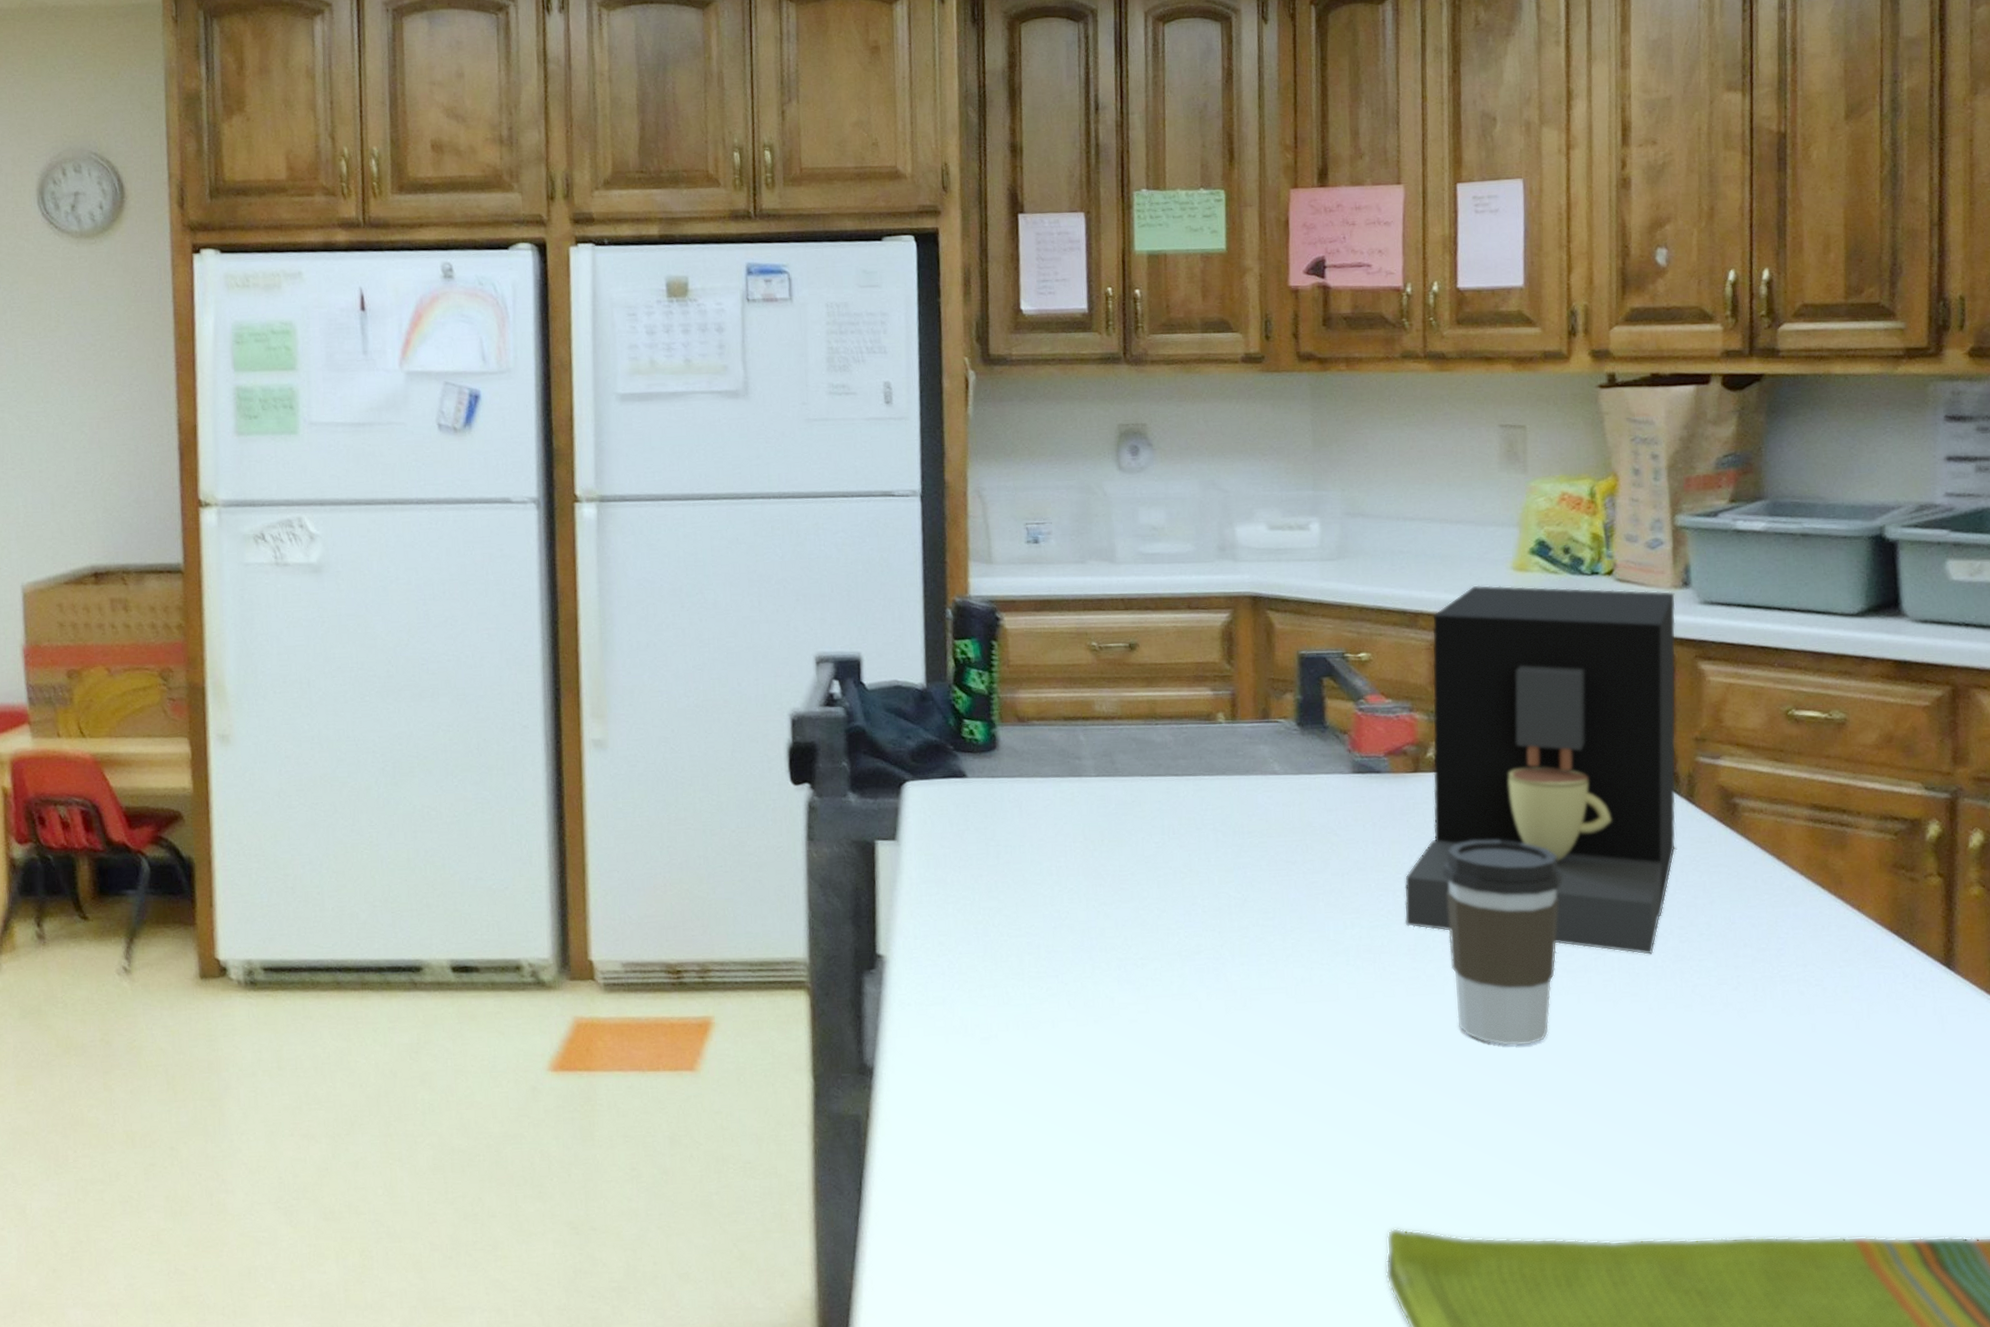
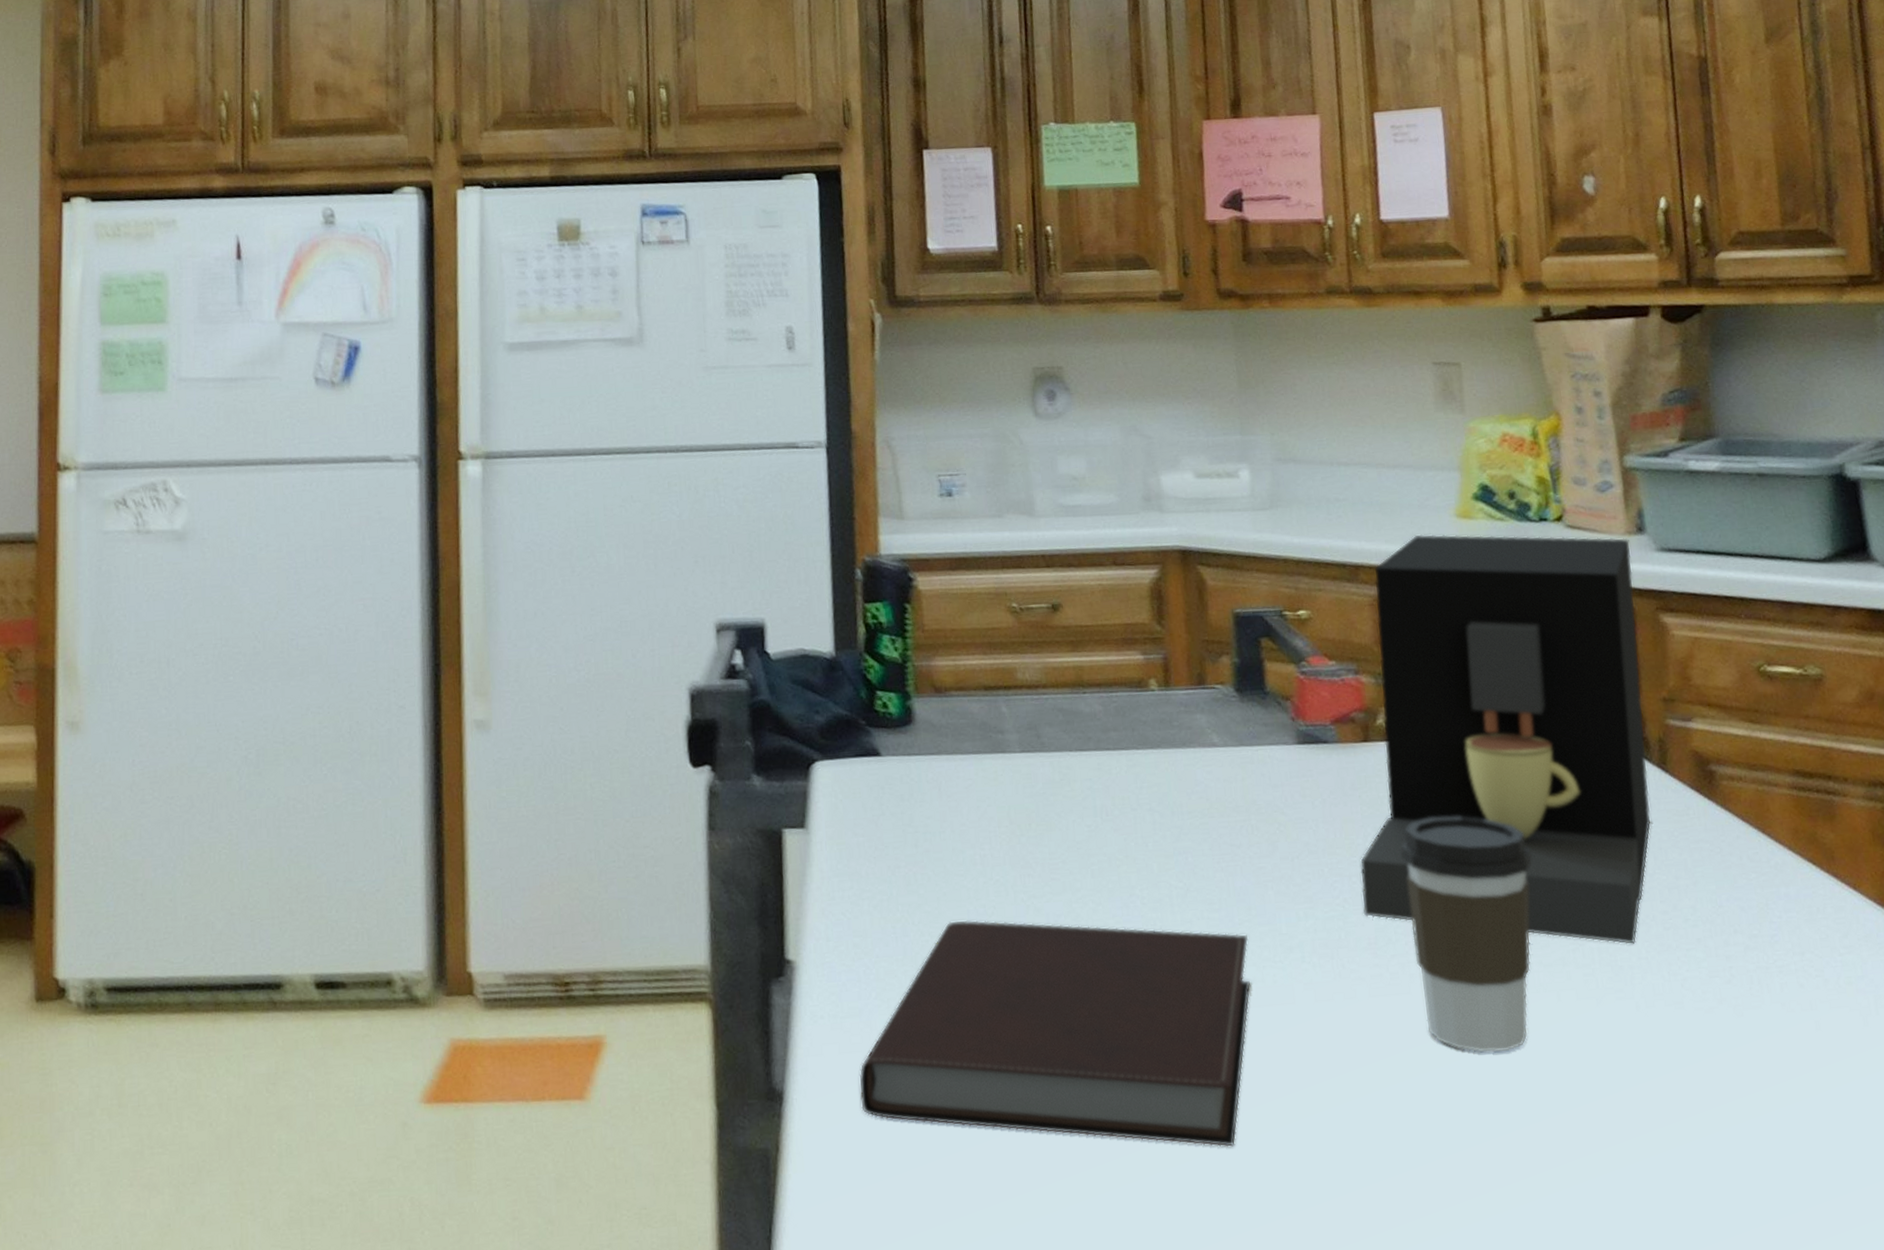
notebook: none [942,923,1299,1121] -> present [860,920,1251,1147]

